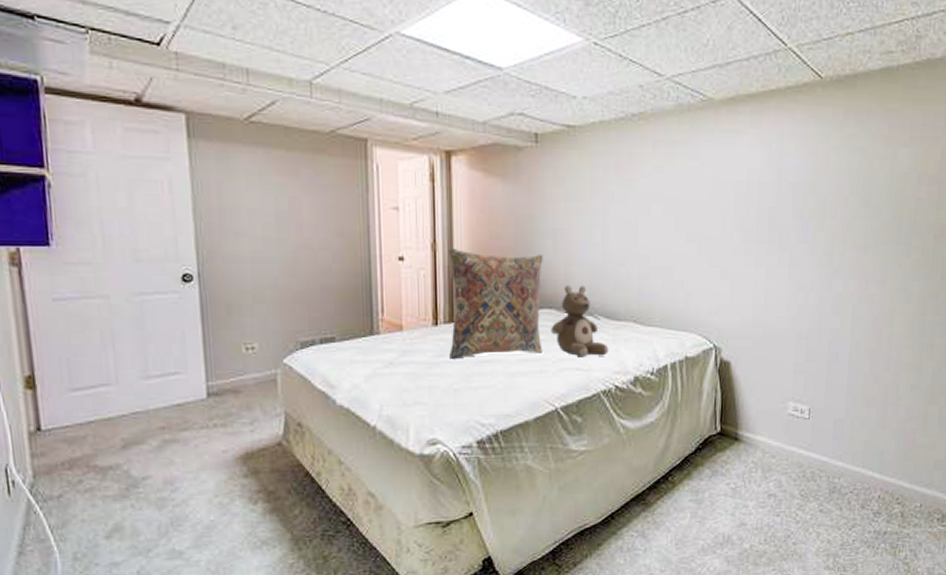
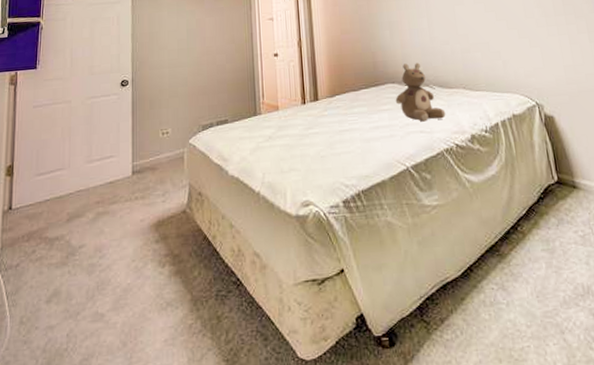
pillow: present [449,247,543,359] -> none [311,42,391,131]

